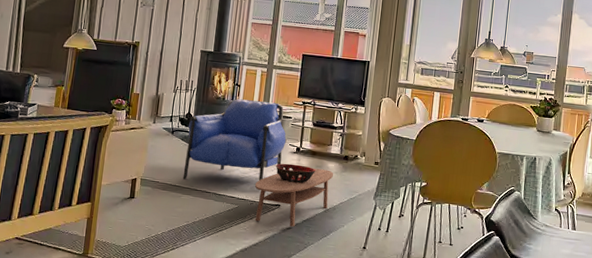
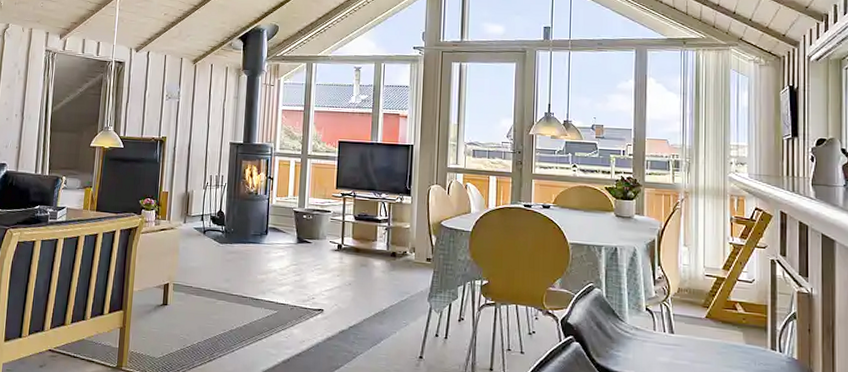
armchair: present [182,99,286,181] -> none [217,193,326,284]
coffee table: present [254,168,333,227] -> none [294,267,380,334]
decorative bowl: present [275,163,316,183] -> none [315,262,361,285]

